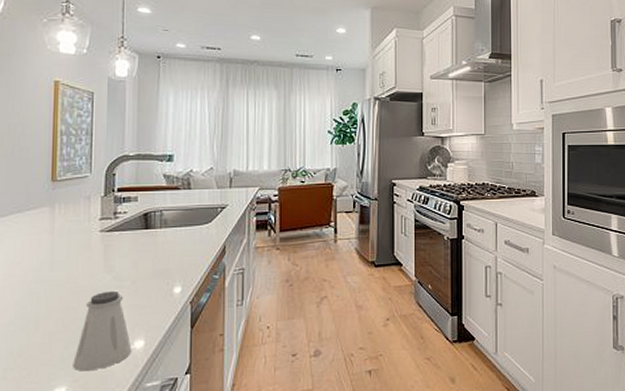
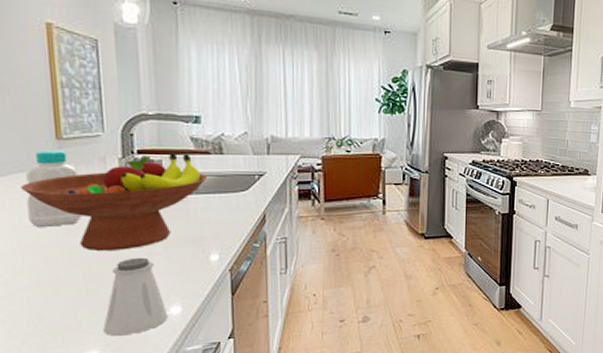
fruit bowl: none [17,189,176,286] -> present [20,152,208,252]
bottle: none [21,191,66,263] -> present [25,150,82,227]

